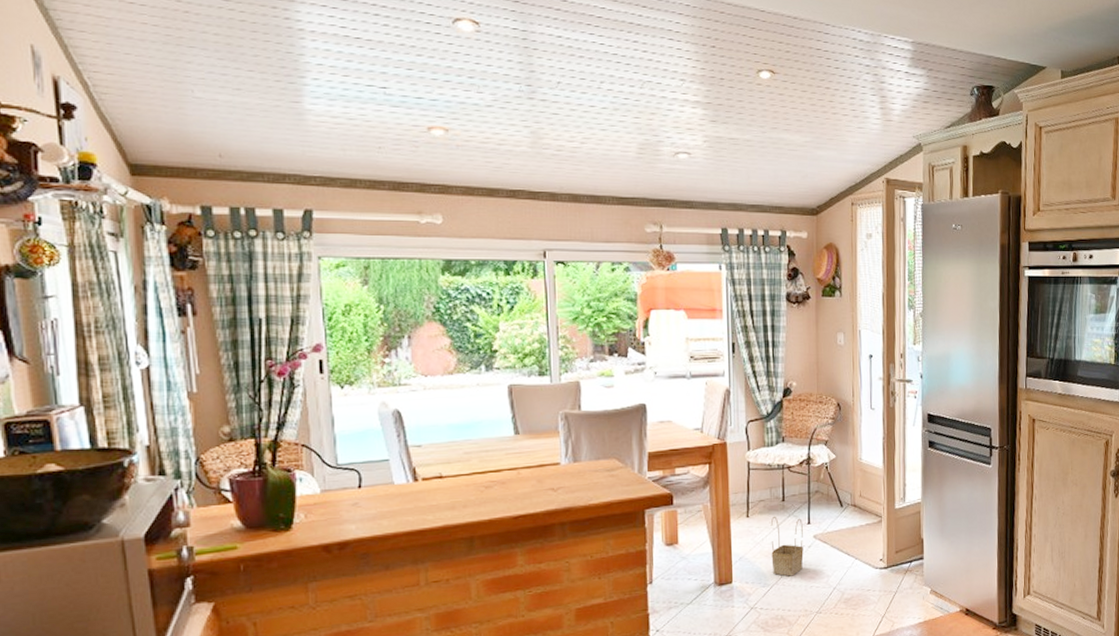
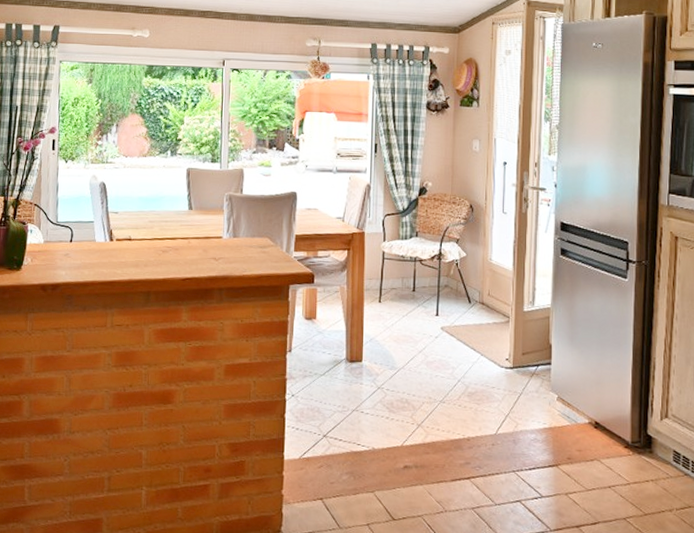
basket: present [770,516,804,577] -> none [400,304,431,363]

